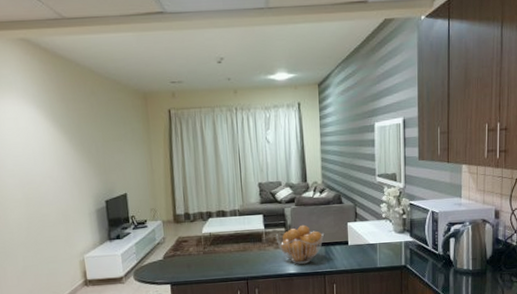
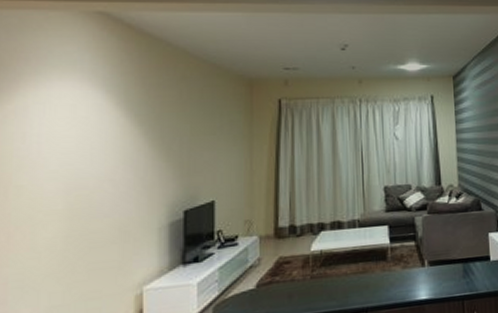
fruit basket: present [275,224,324,264] -> none [403,236,461,288]

